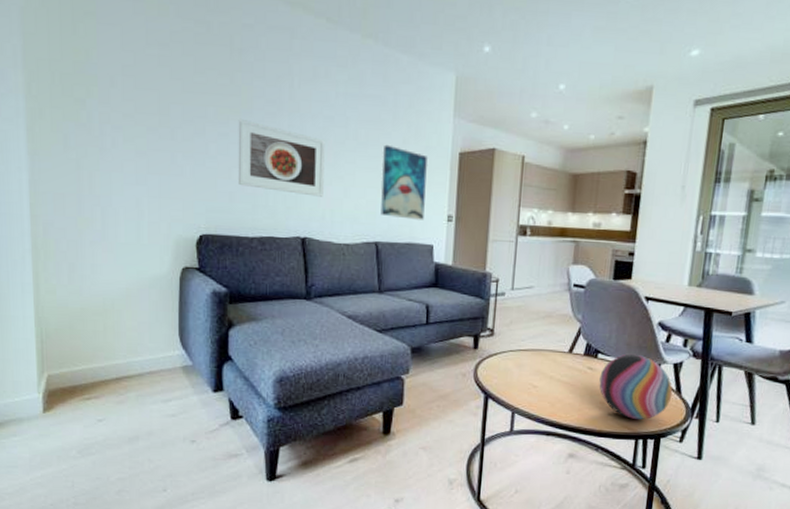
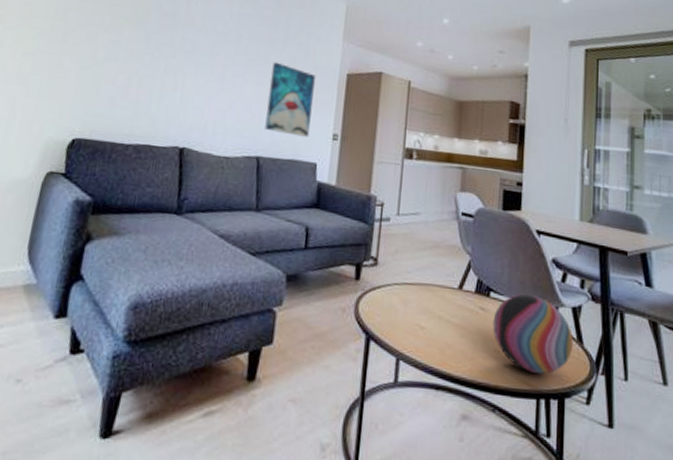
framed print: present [237,118,325,197] -> none [122,28,216,108]

